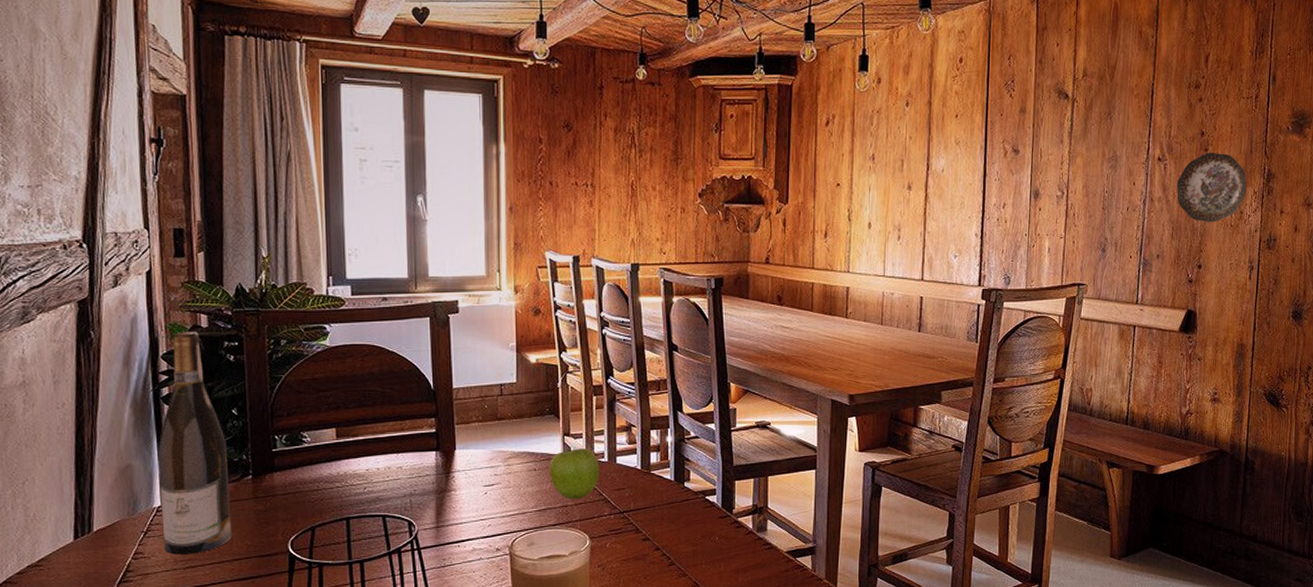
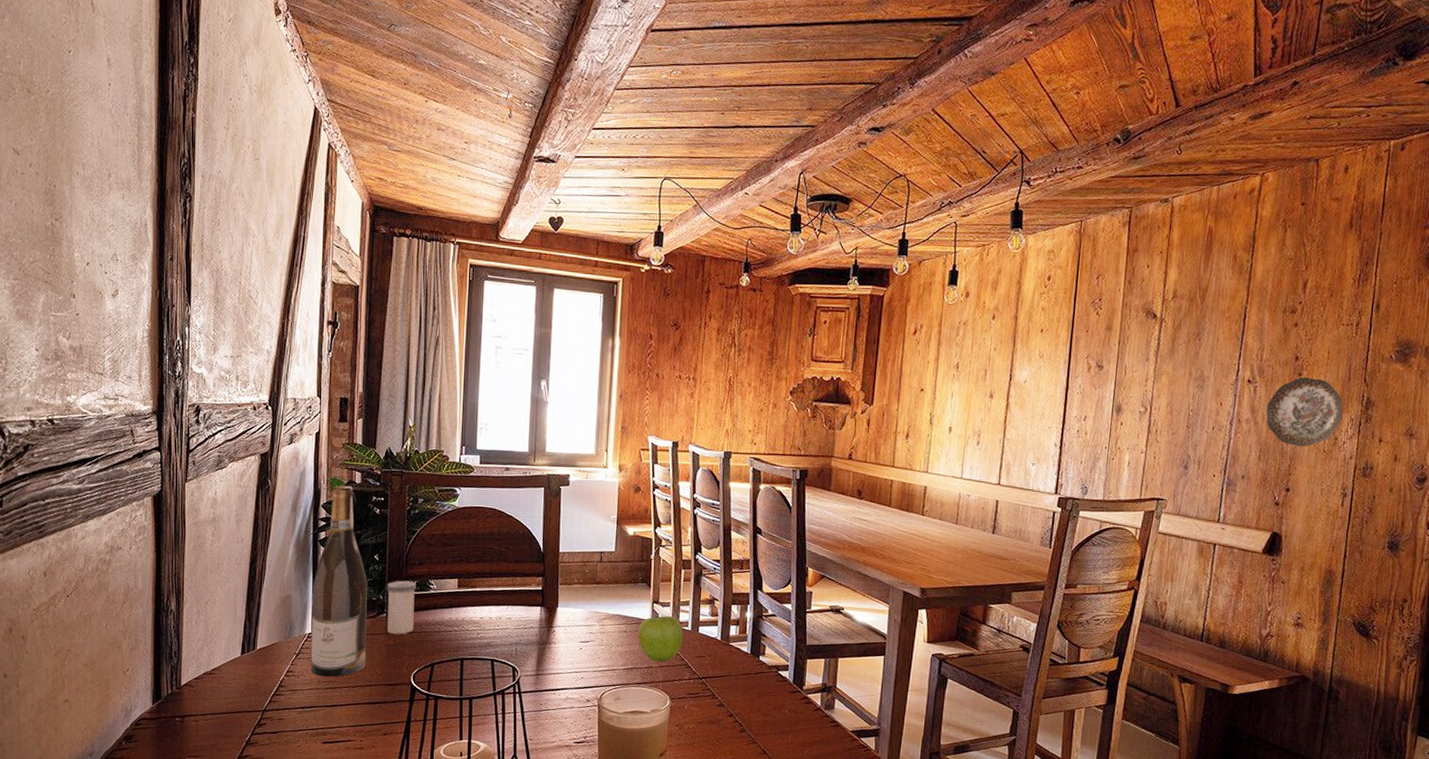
salt shaker: none [250,435,287,499] -> present [386,580,416,635]

